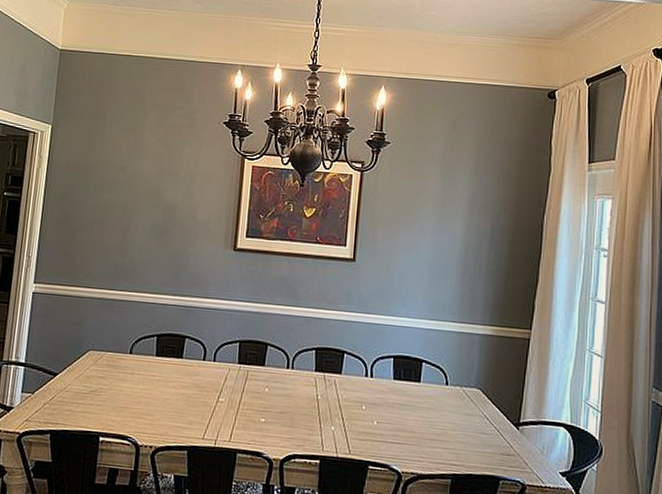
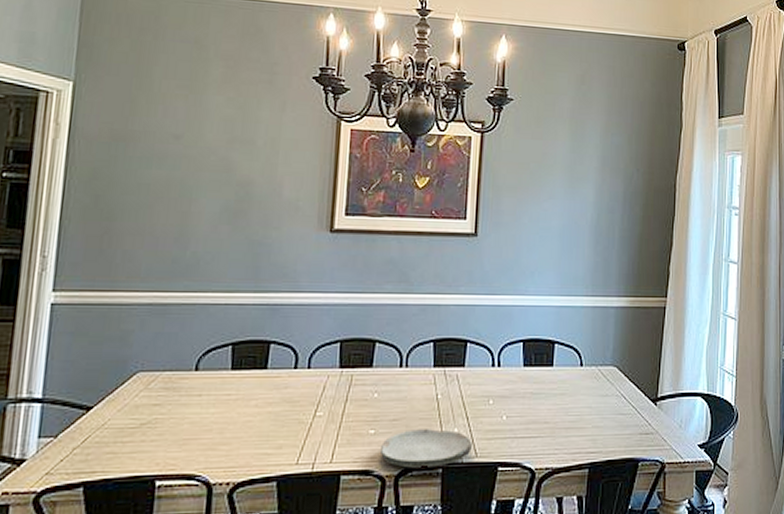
plate: none [268,422,346,458] -> present [379,429,472,468]

